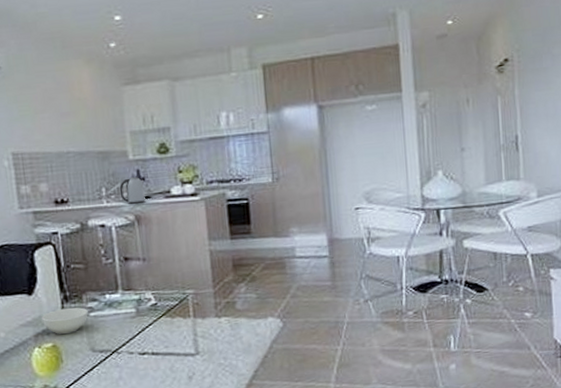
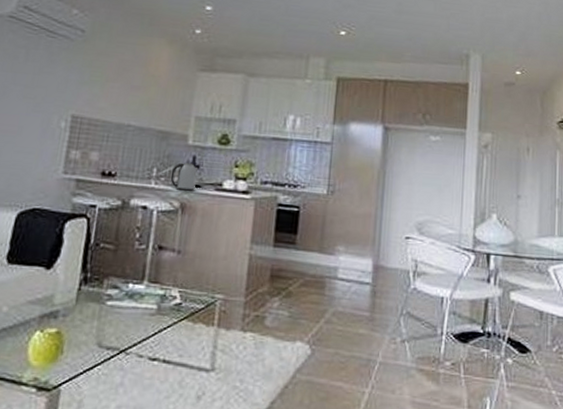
bowl: present [41,307,88,335] -> none [52,290,106,321]

